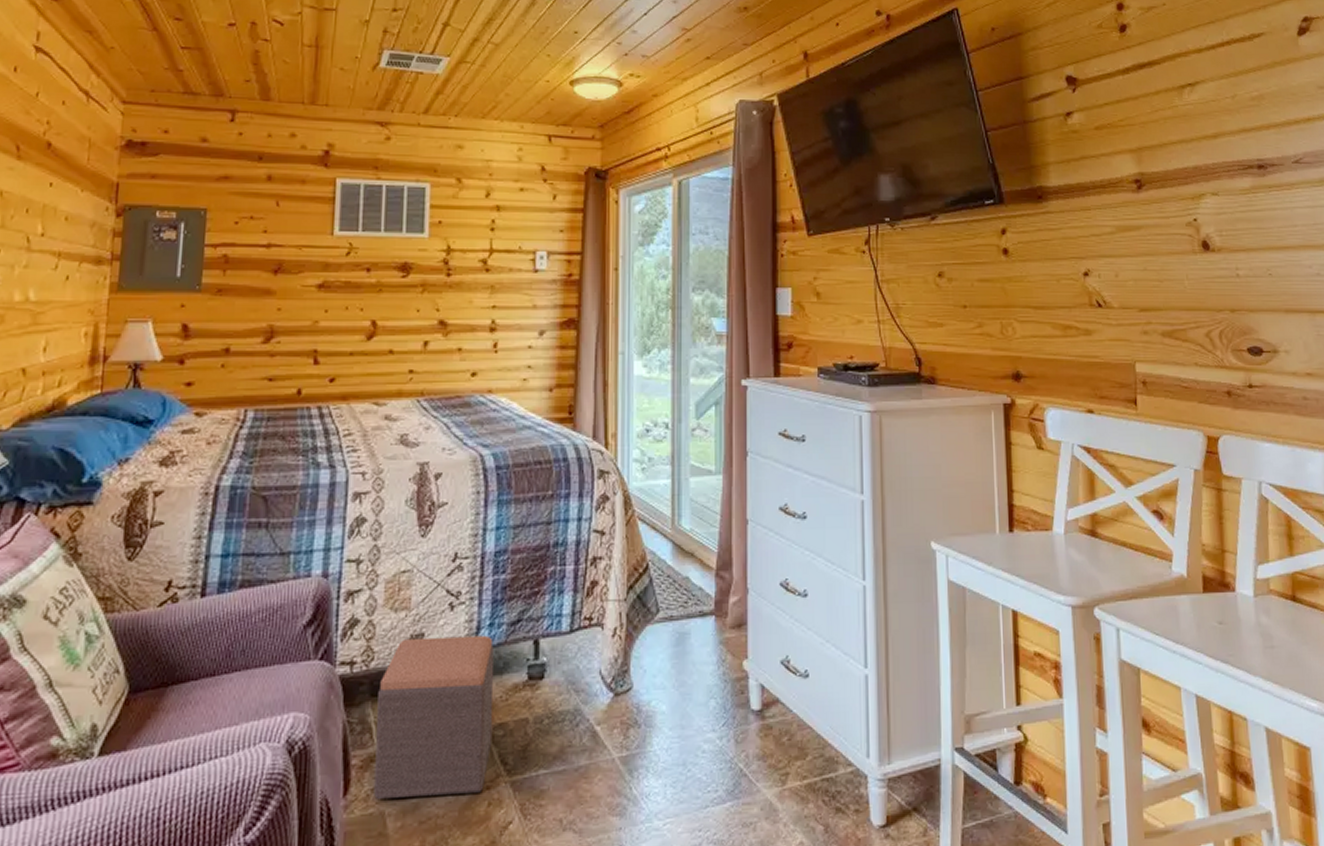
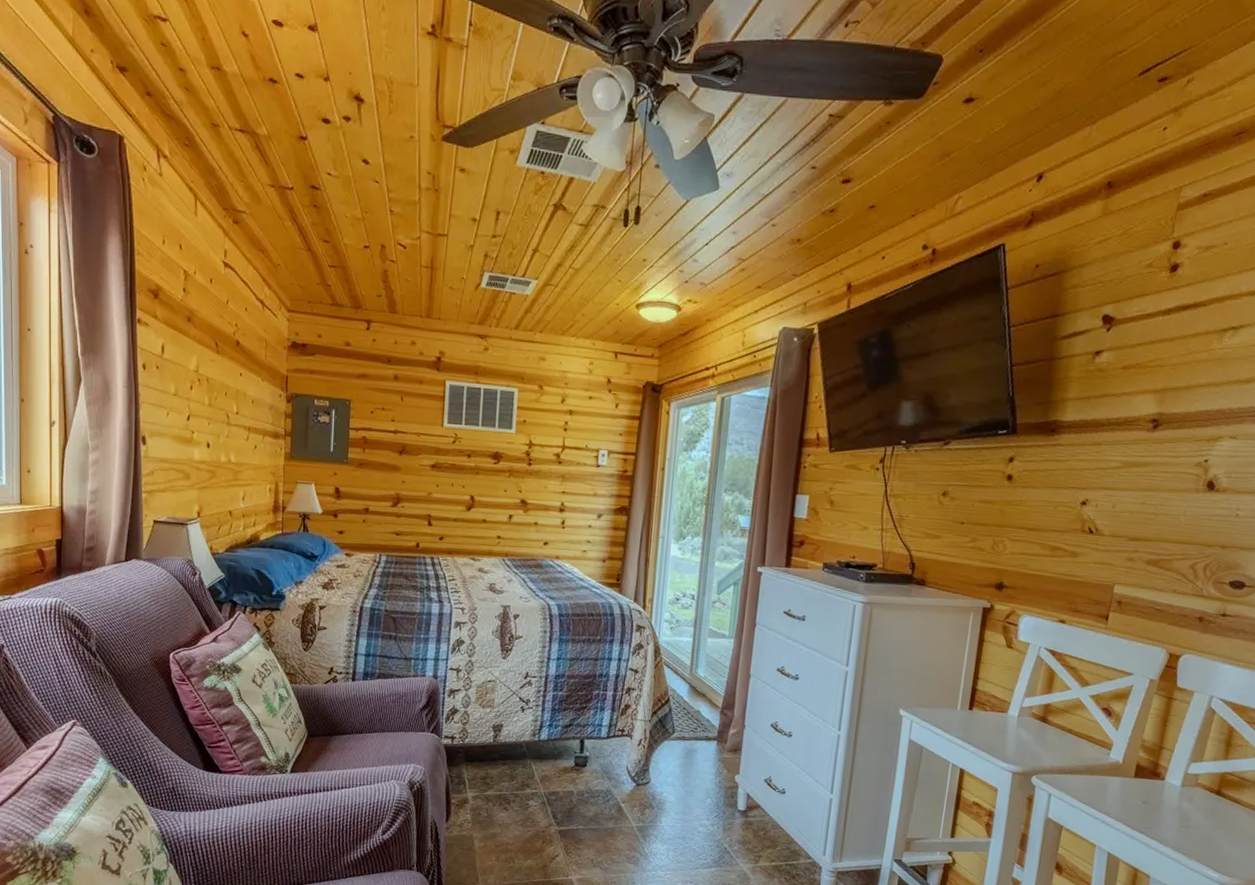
footstool: present [374,635,494,799] -> none [466,726,551,834]

